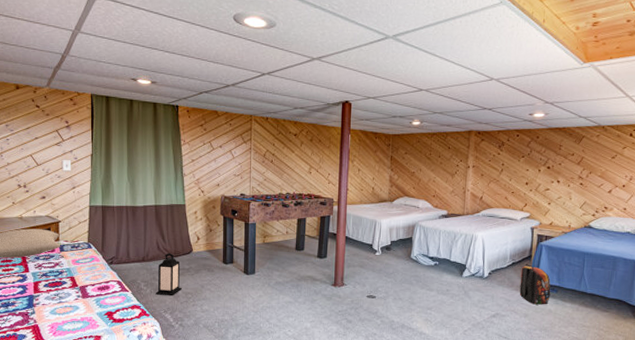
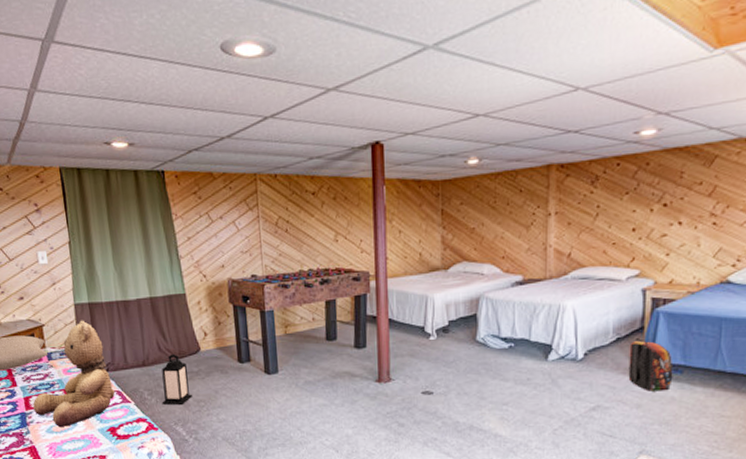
teddy bear: none [41,219,116,310] -> present [33,320,116,428]

